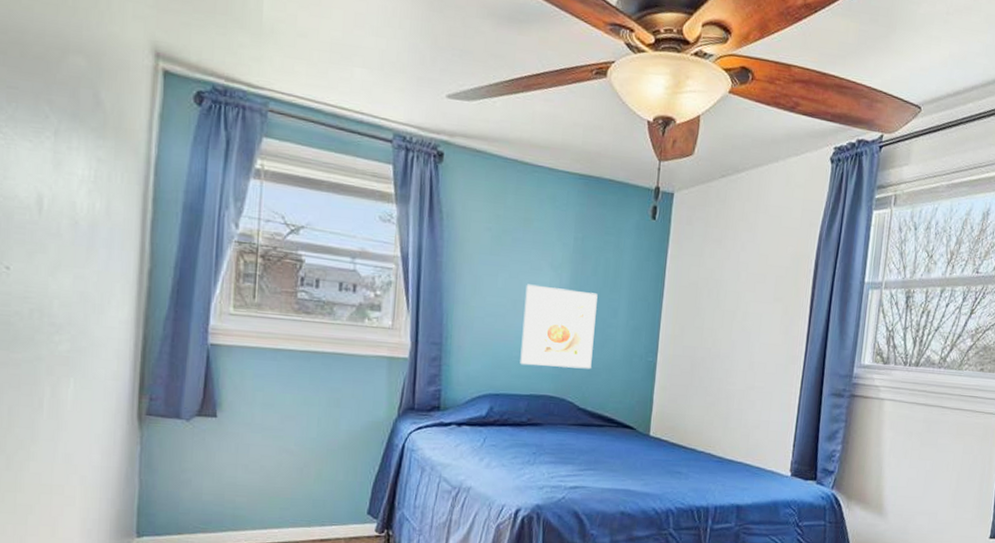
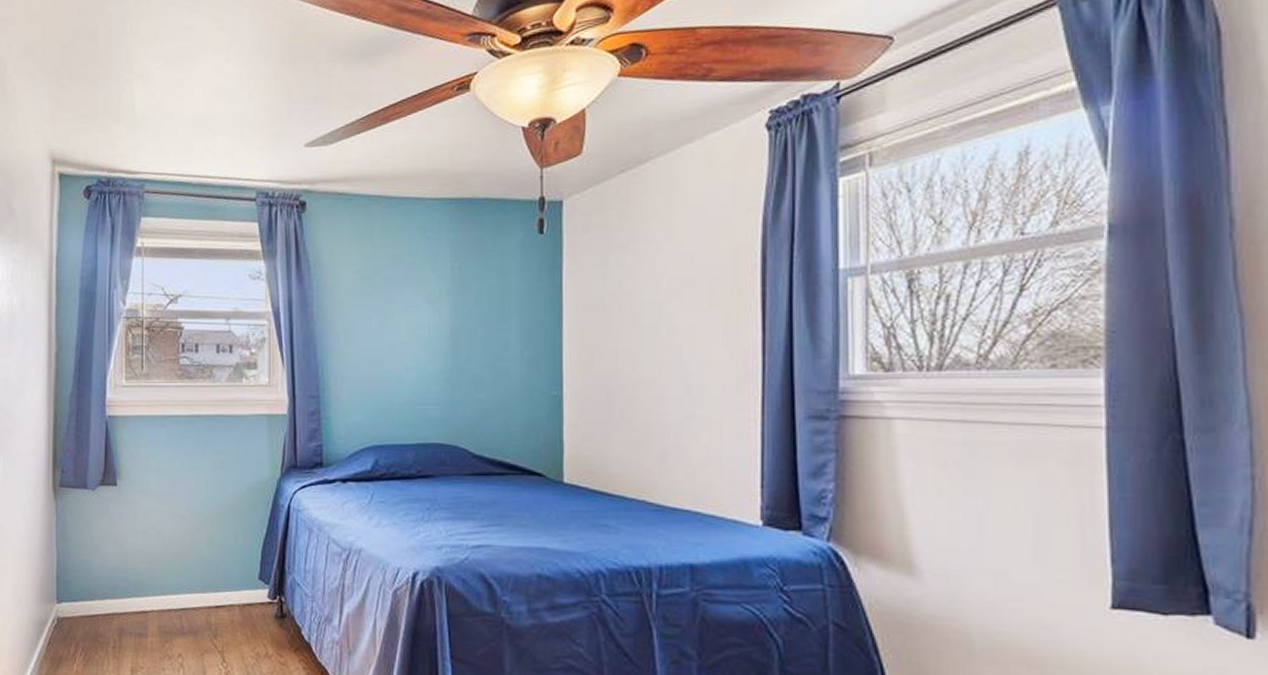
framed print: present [520,284,598,369] -> none [402,323,484,412]

